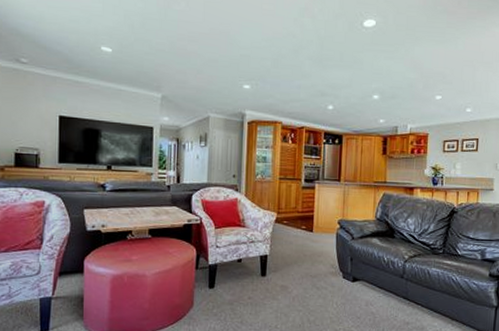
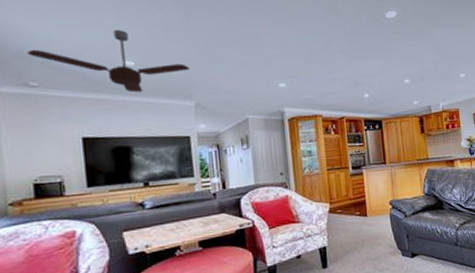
ceiling fan: none [22,16,161,79] -> present [27,30,190,93]

